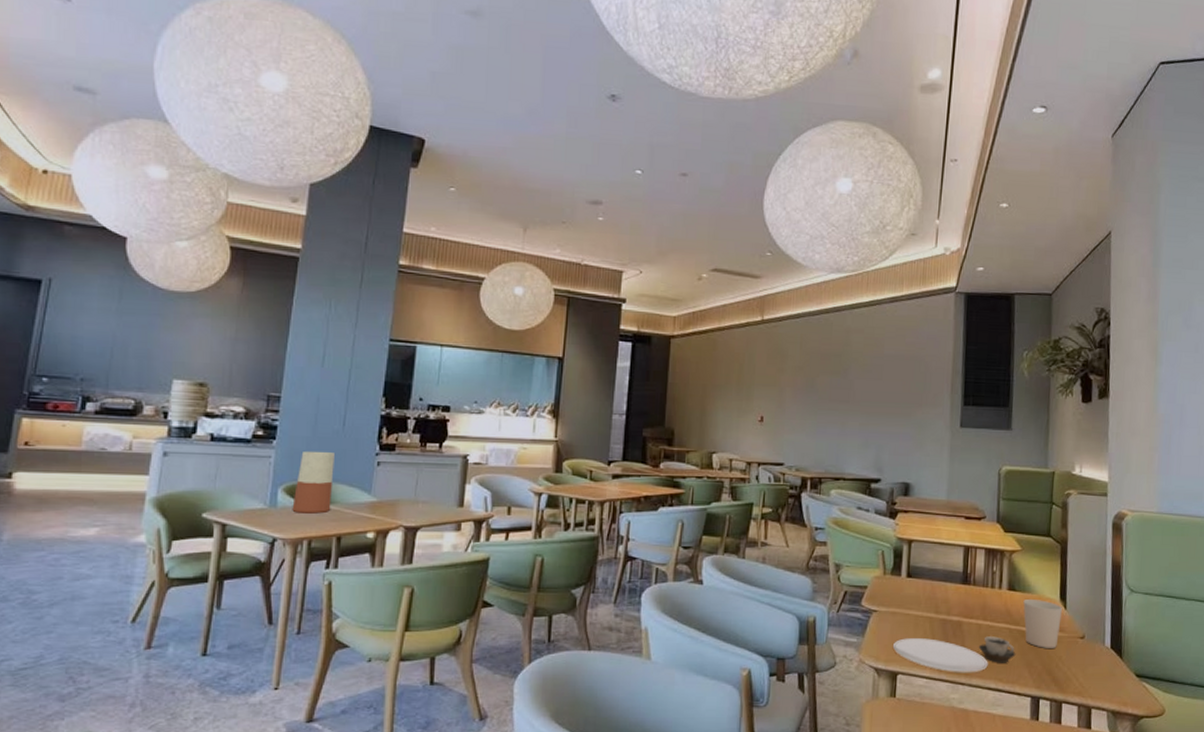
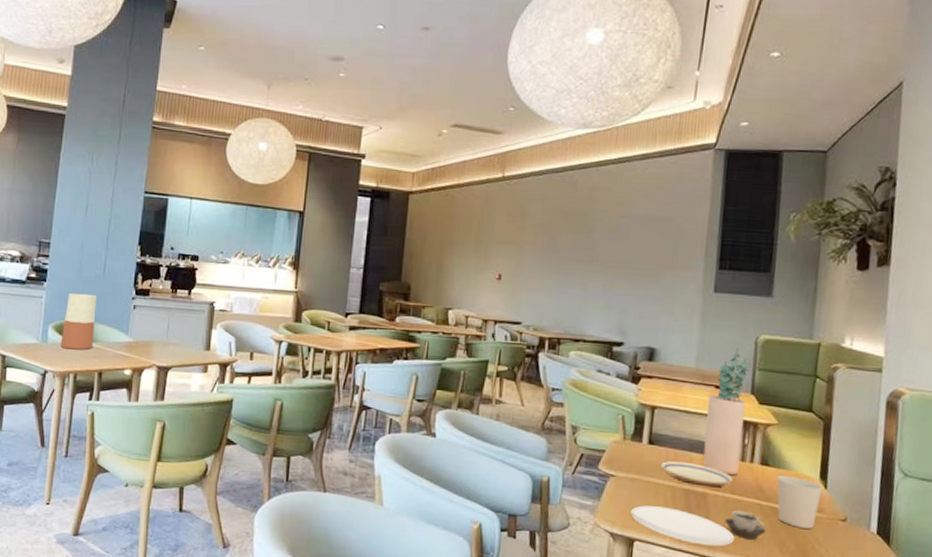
plate: none [919,592,984,616] -> present [661,461,733,488]
vase: none [956,480,994,603] -> present [702,348,749,476]

